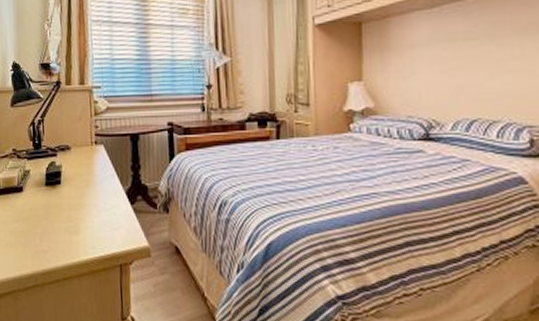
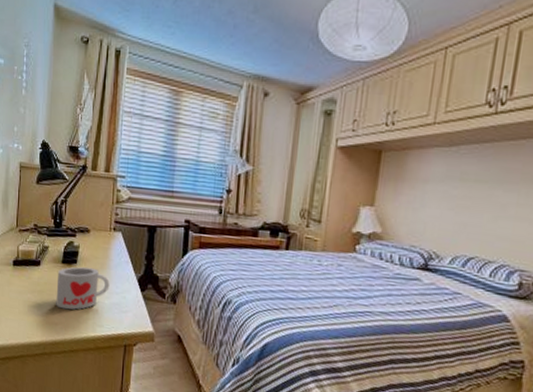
mug: none [42,186,98,235] -> present [56,266,110,310]

